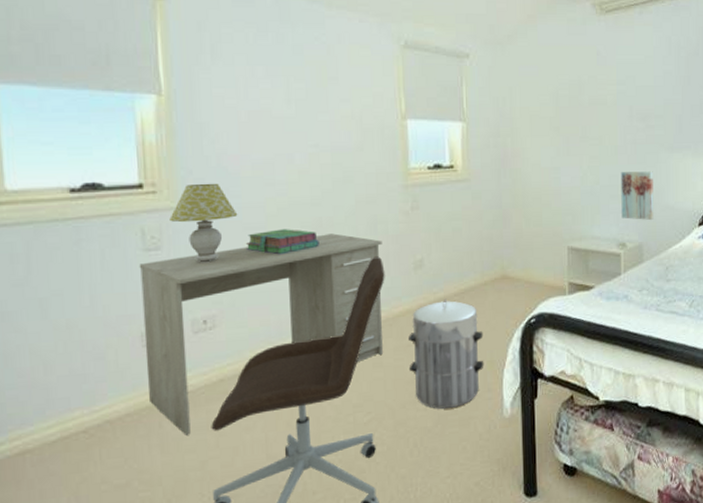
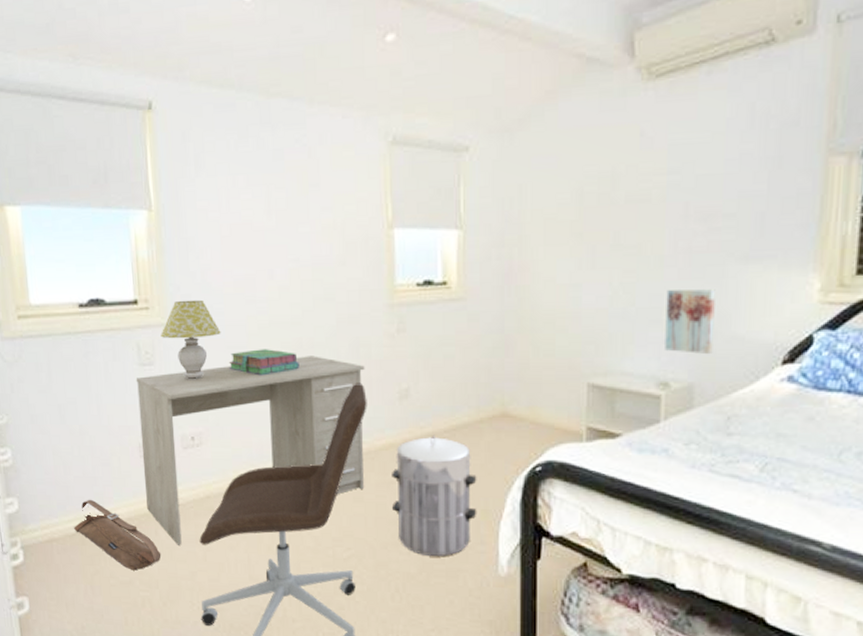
bag: none [55,399,166,471] -> present [74,499,162,571]

